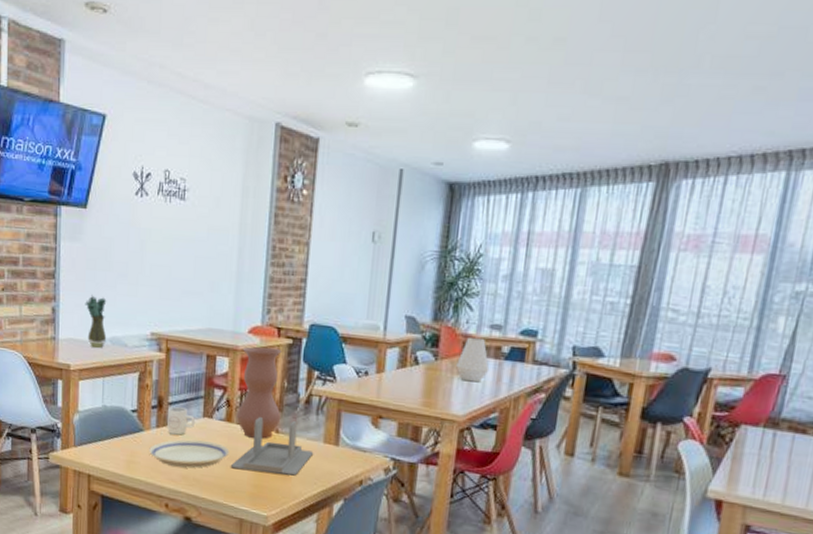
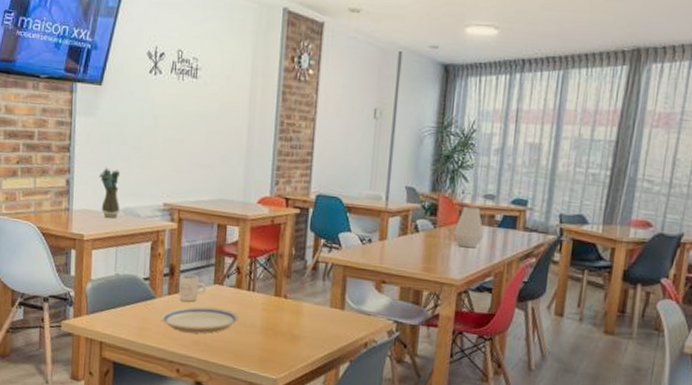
napkin holder: present [231,417,314,476] -> none [241,283,321,339]
vase: present [236,346,282,439] -> none [246,216,290,305]

